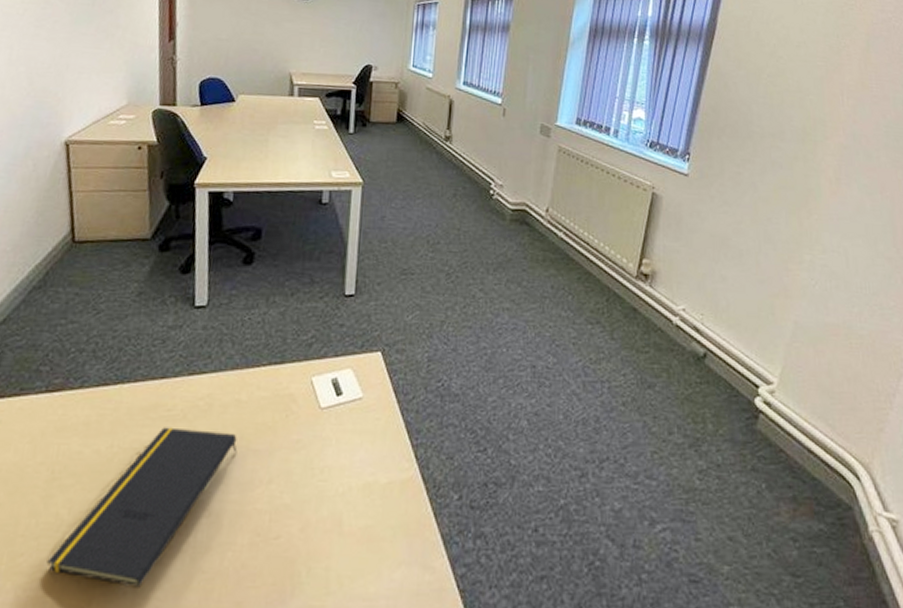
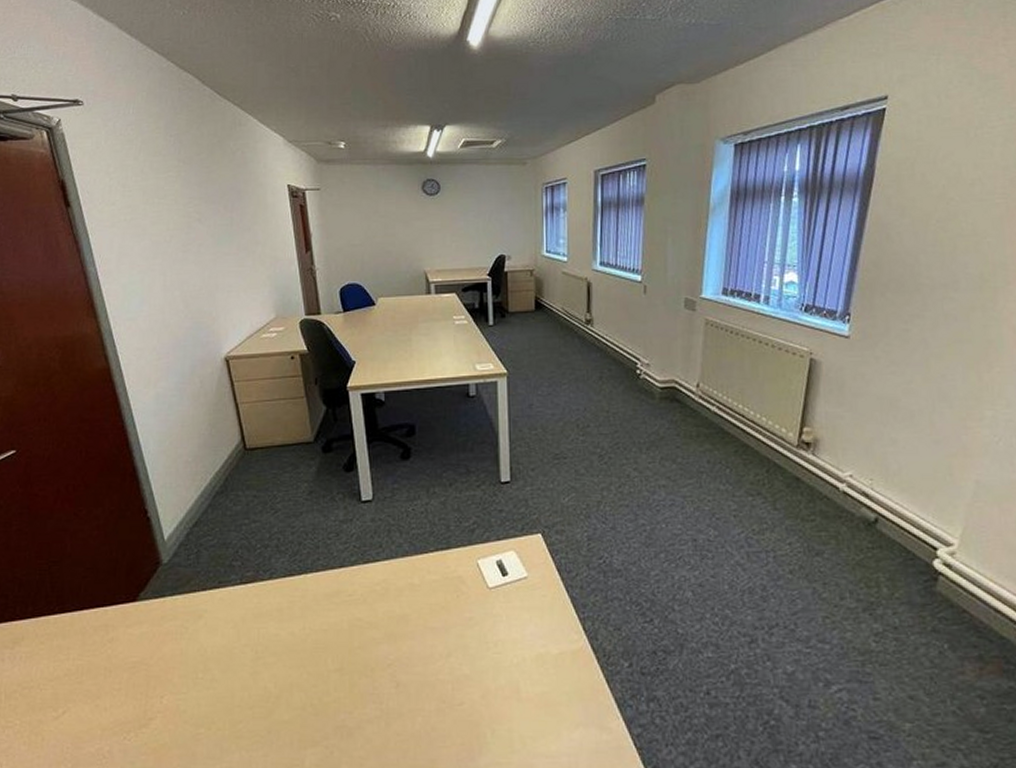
notepad: present [47,427,238,588] -> none [262,610,416,748]

